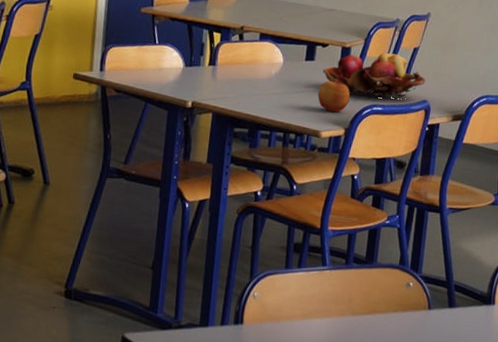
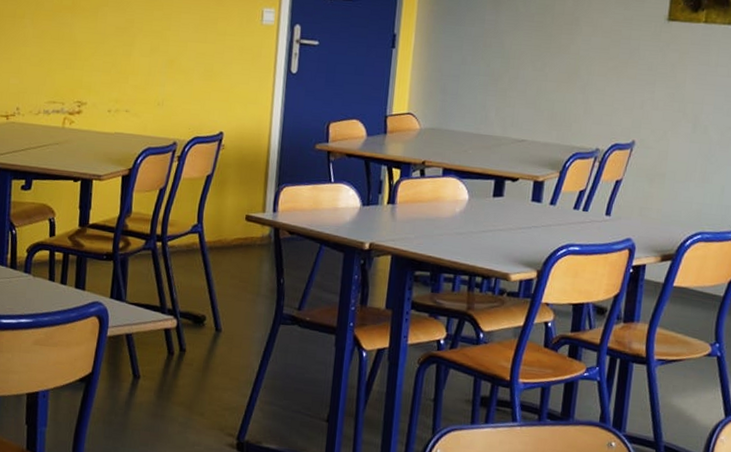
apple: present [317,78,350,112] -> none [506,216,543,253]
fruit basket: present [322,52,426,98] -> none [512,186,630,236]

